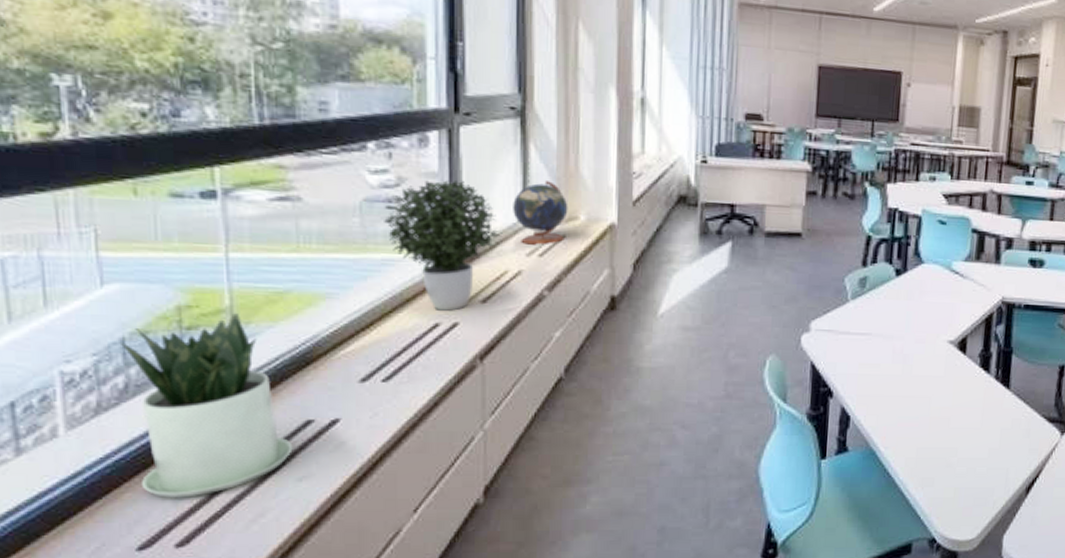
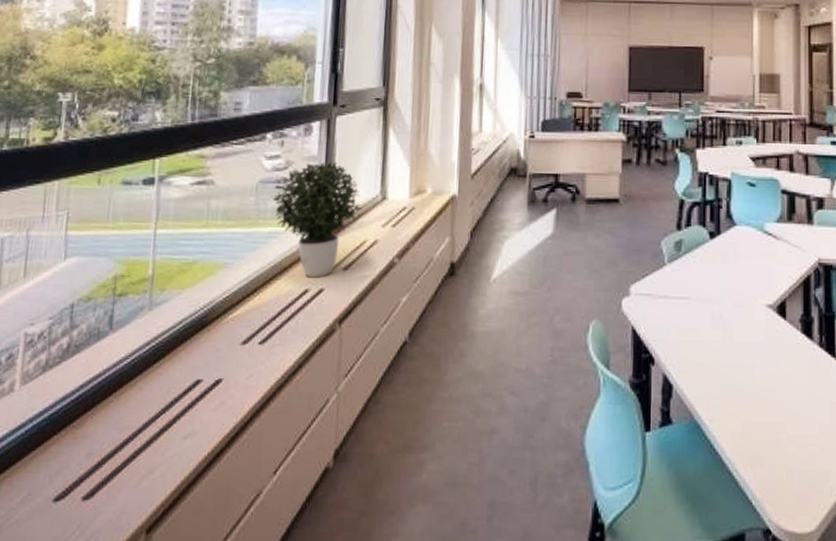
planter: present [119,313,293,498] -> none [65,282,184,451]
globe: present [513,181,568,245] -> none [373,159,418,217]

